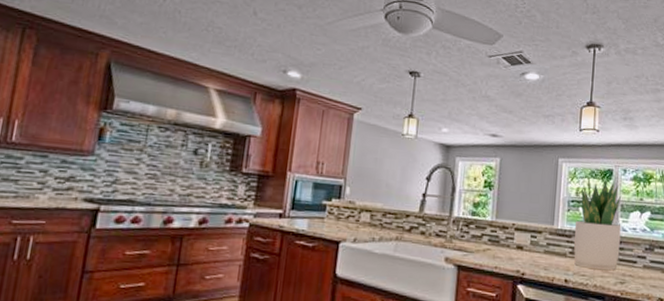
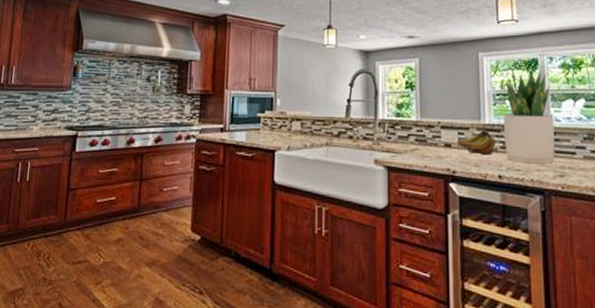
fruit: none [528,235,566,259] -> present [457,130,496,155]

